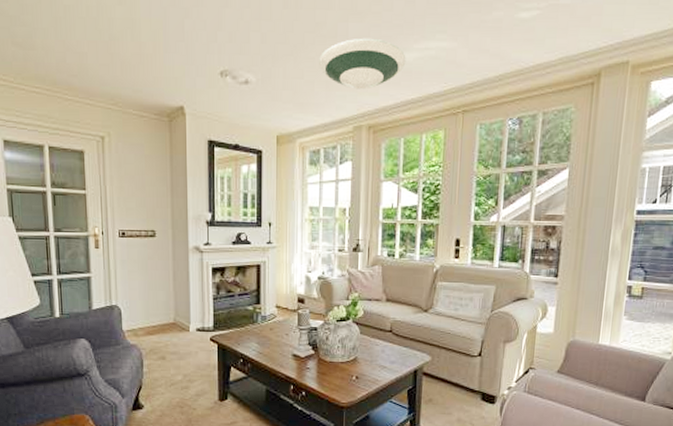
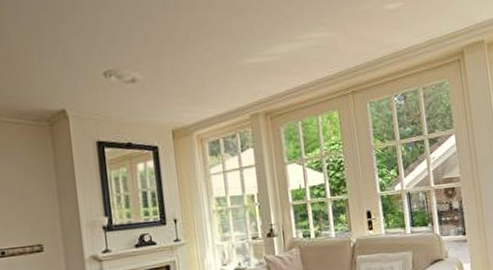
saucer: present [319,38,406,90] -> none [207,32,292,80]

